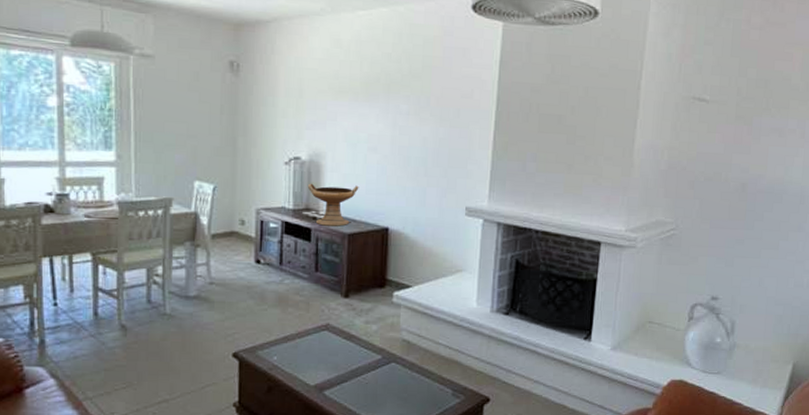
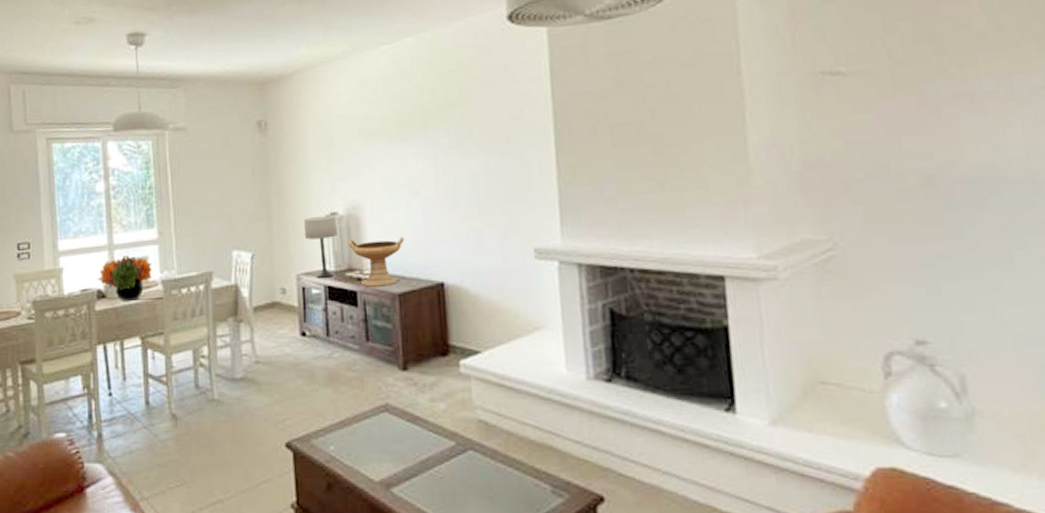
flower arrangement: none [48,174,108,219] -> present [99,255,152,302]
table lamp: none [267,158,300,214] -> present [303,215,339,278]

